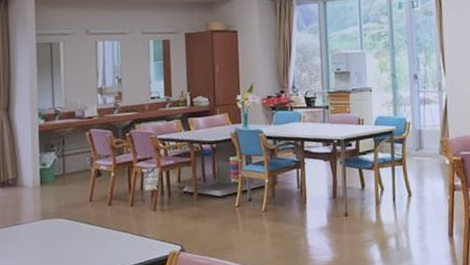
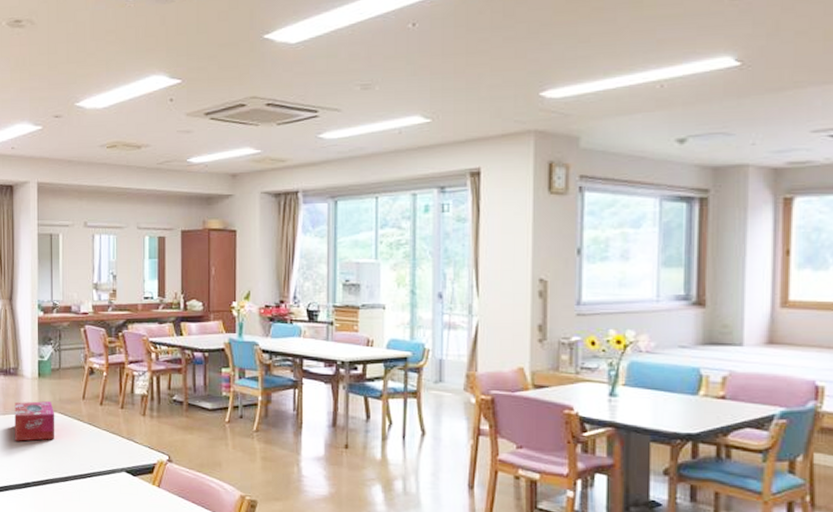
tissue box: none [14,208,61,253] -> present [14,401,55,441]

